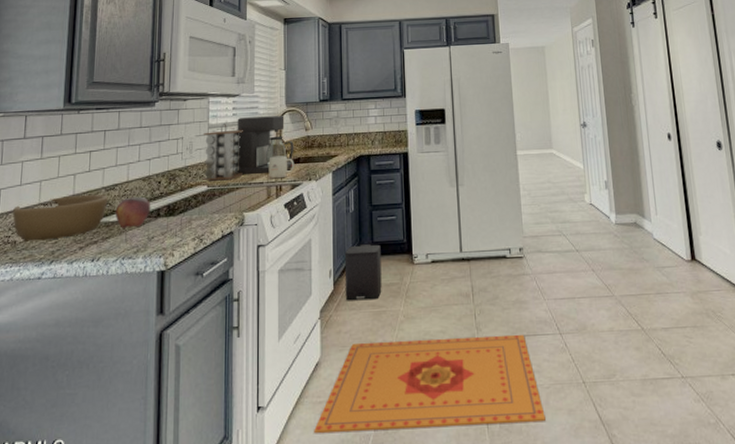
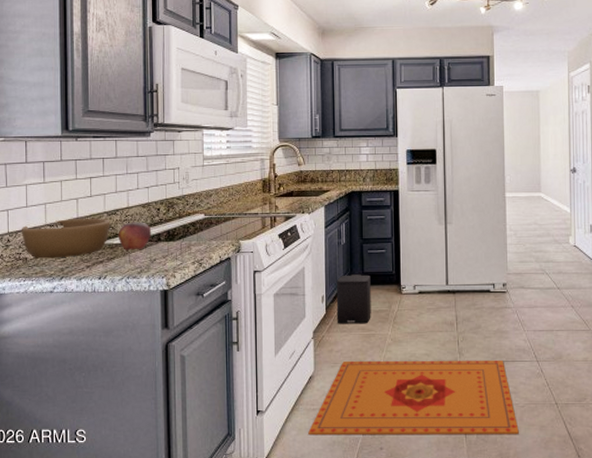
spice rack: present [202,122,243,181] -> none [198,155,238,210]
coffee maker: present [237,116,294,176] -> none [231,150,288,206]
mug: present [268,155,294,179] -> none [263,189,288,210]

